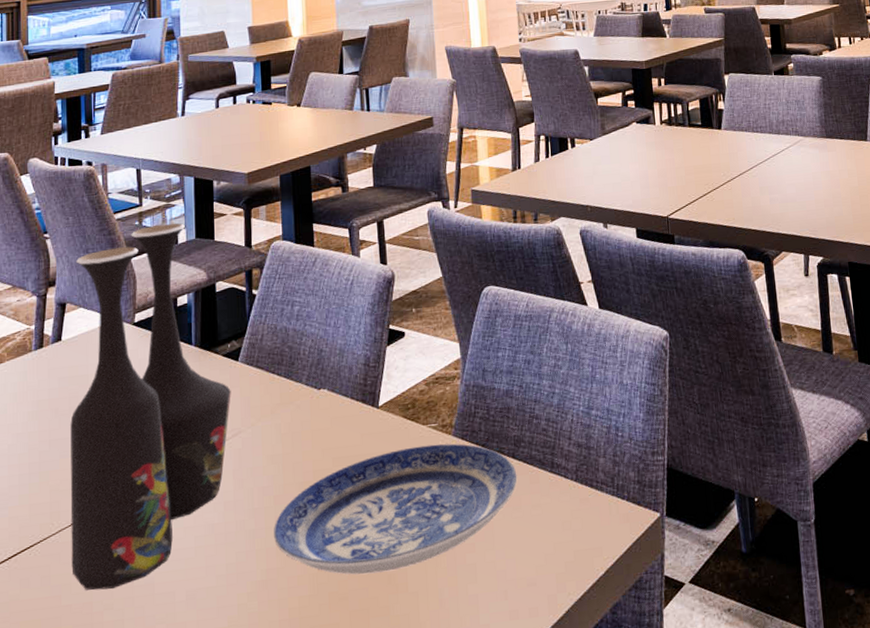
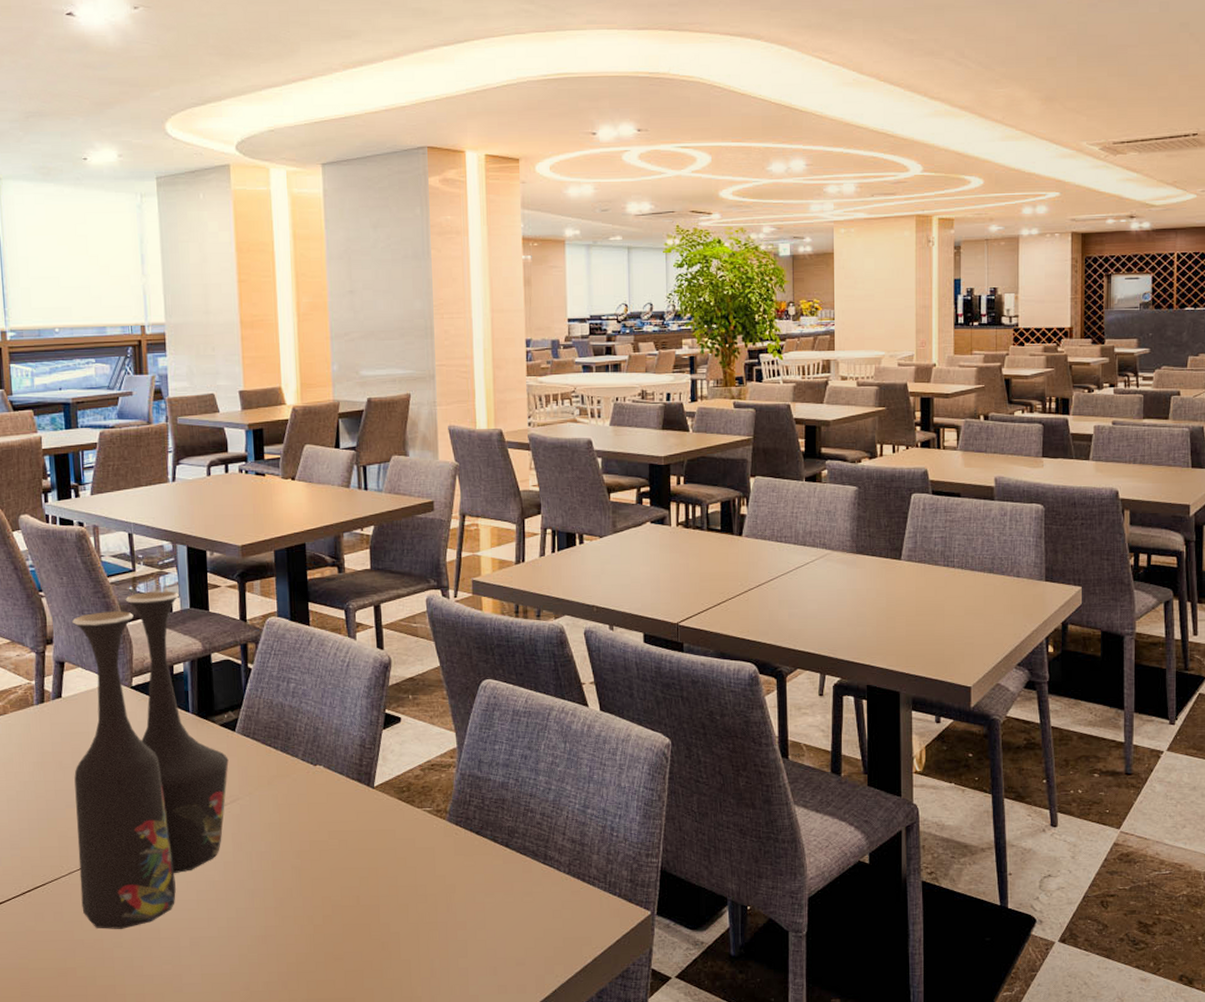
plate: present [274,443,518,575] -> none [272,827,510,940]

